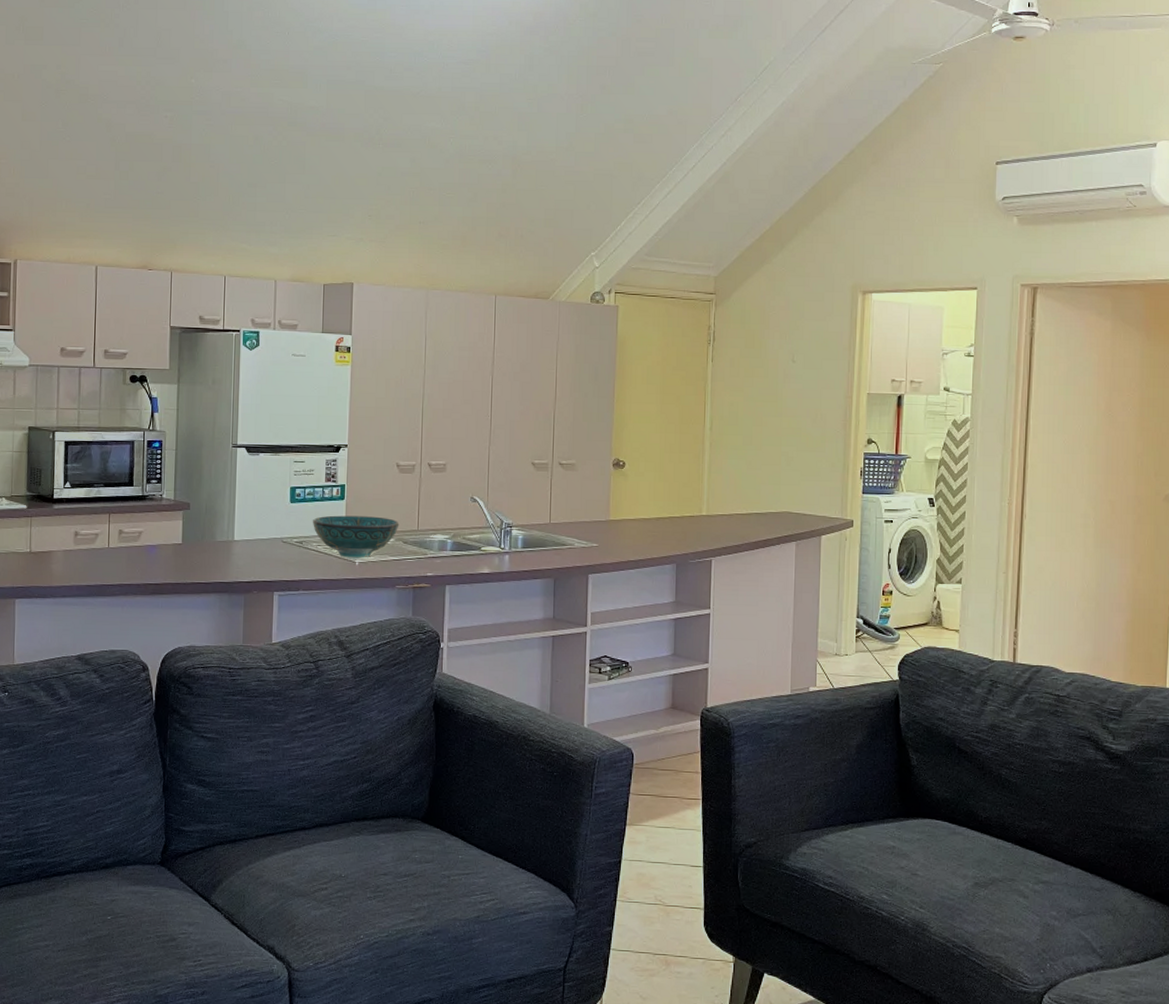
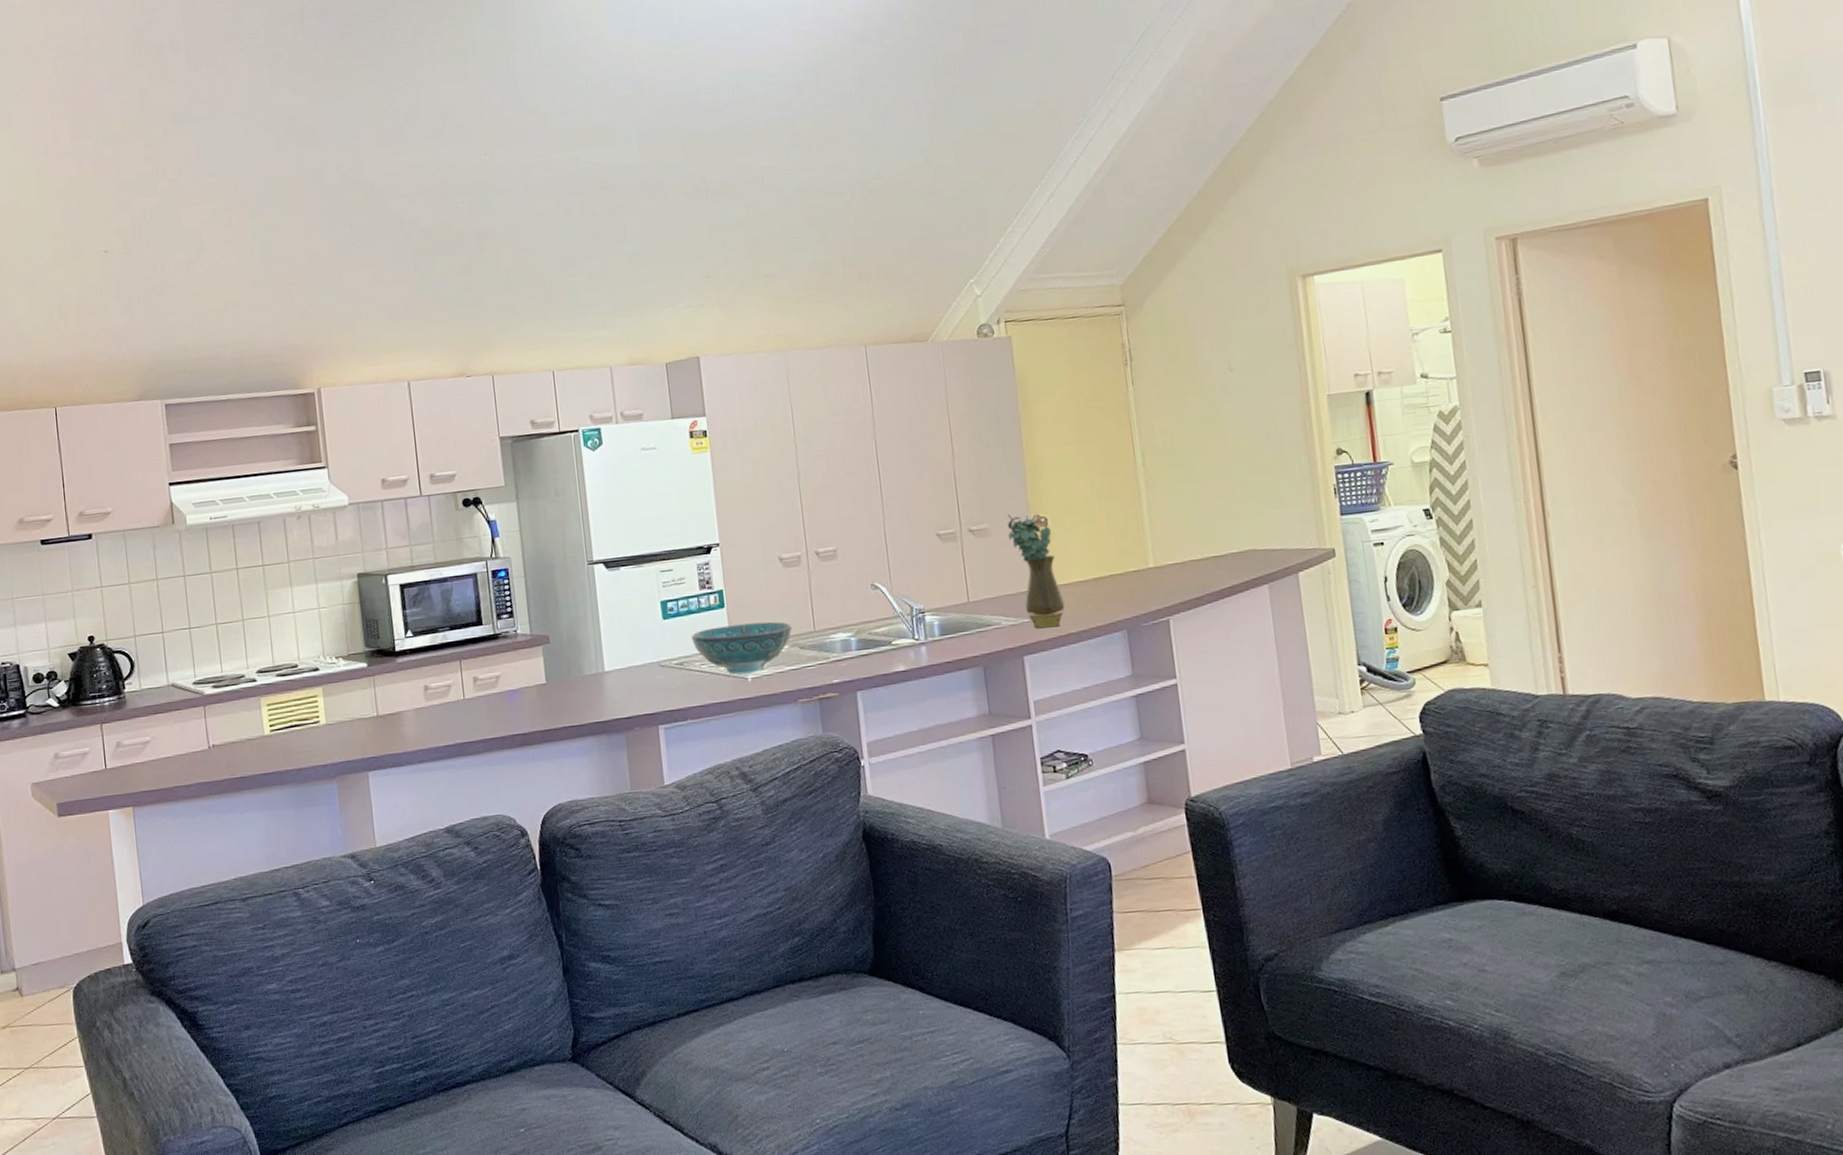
vase: none [591,455,629,554] -> present [1007,514,1065,629]

